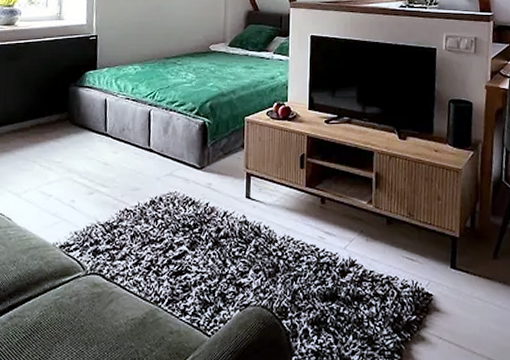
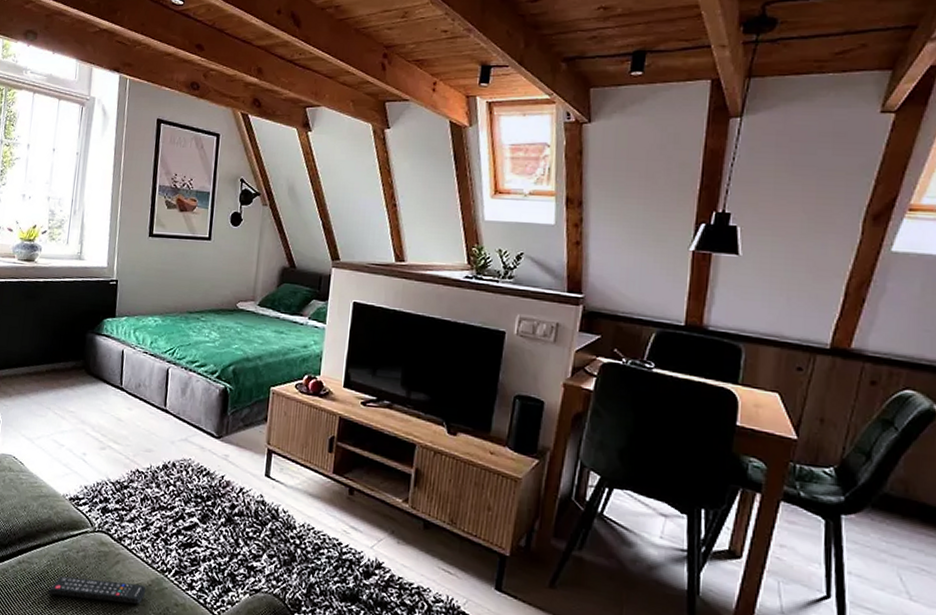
remote control: none [41,319,141,345] -> present [47,576,147,604]

